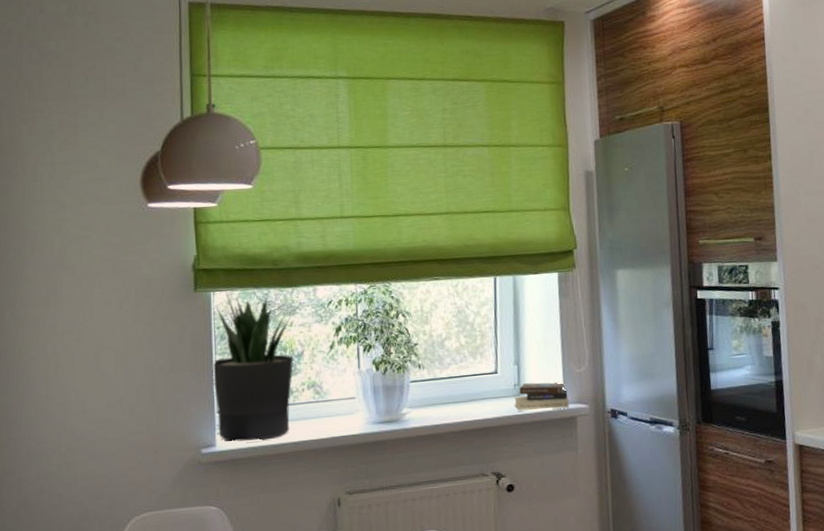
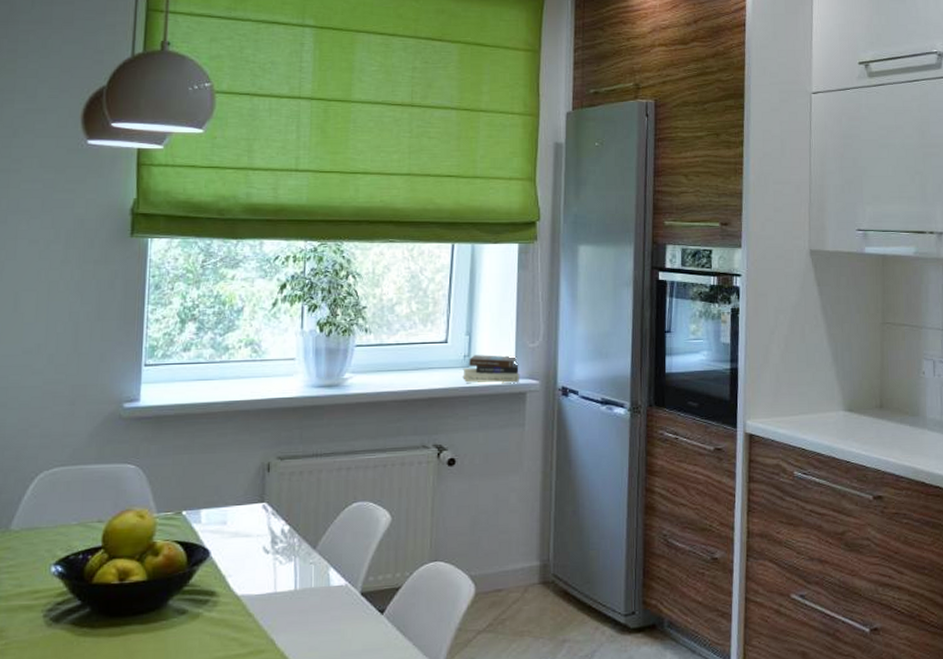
planter: present [211,291,293,442] -> none [142,238,233,398]

